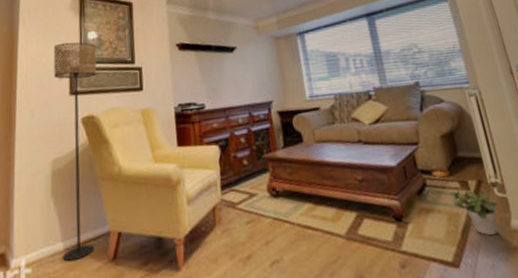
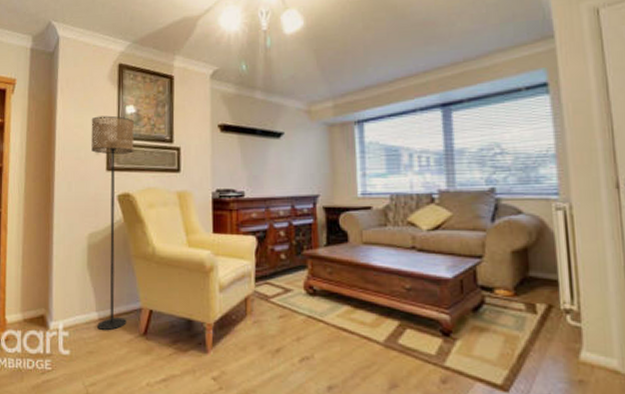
potted plant: present [449,187,499,236] -> none [511,310,568,365]

